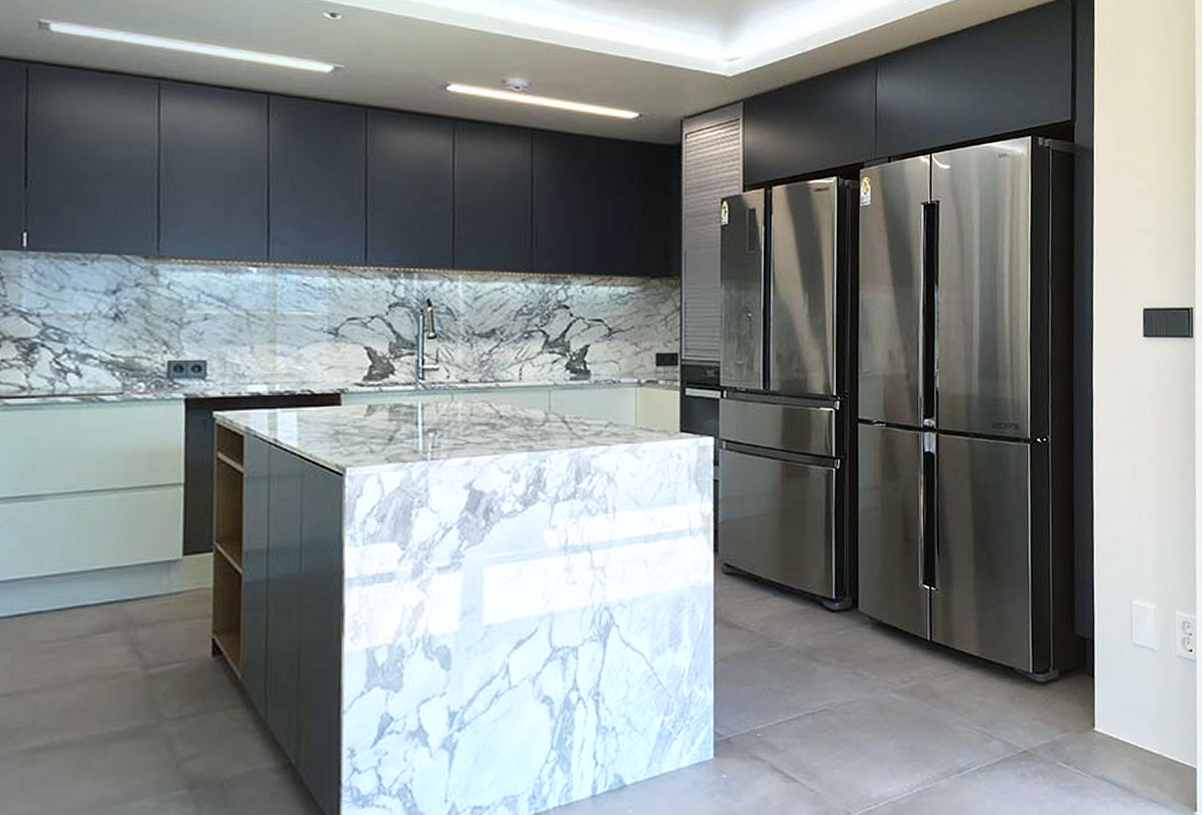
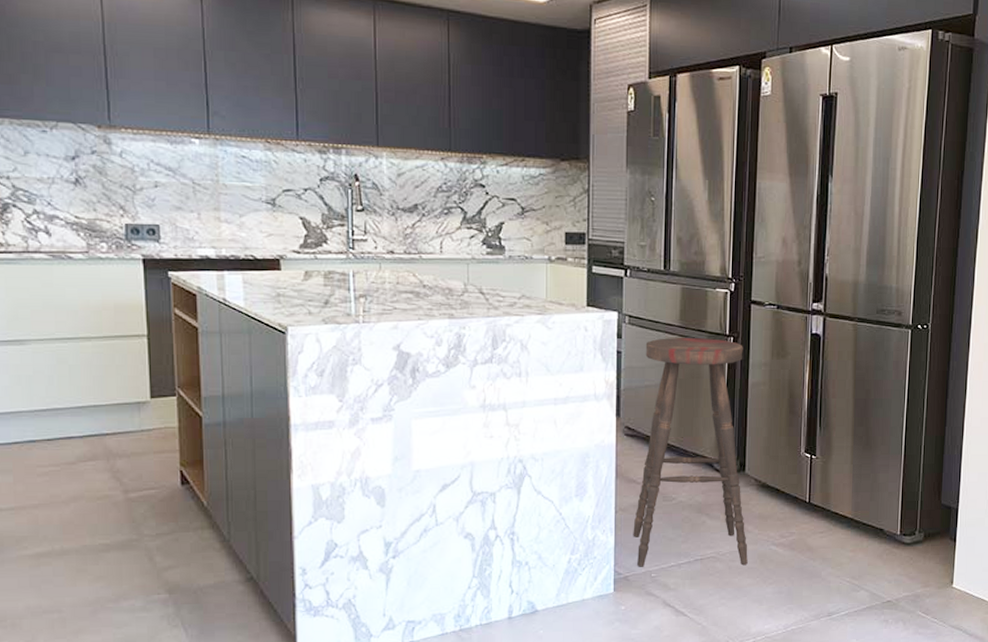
bar stool: none [735,462,865,727] -> present [633,338,748,567]

